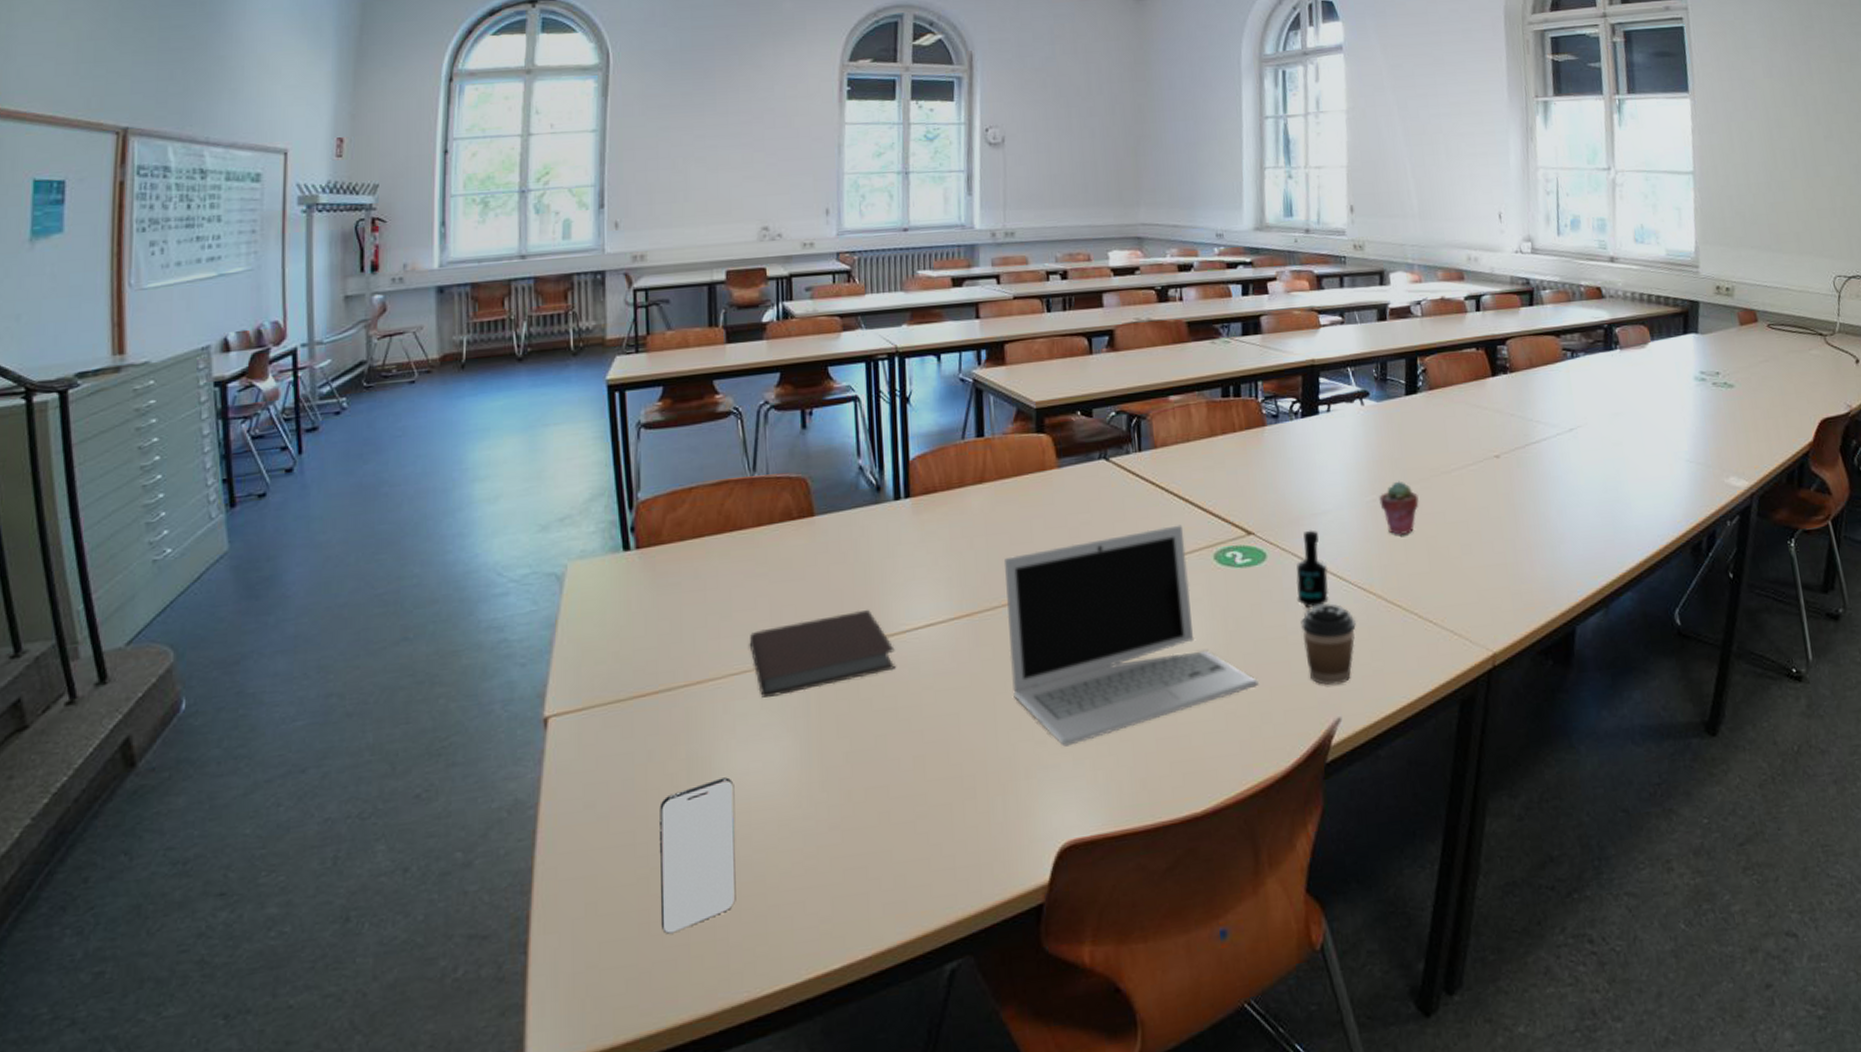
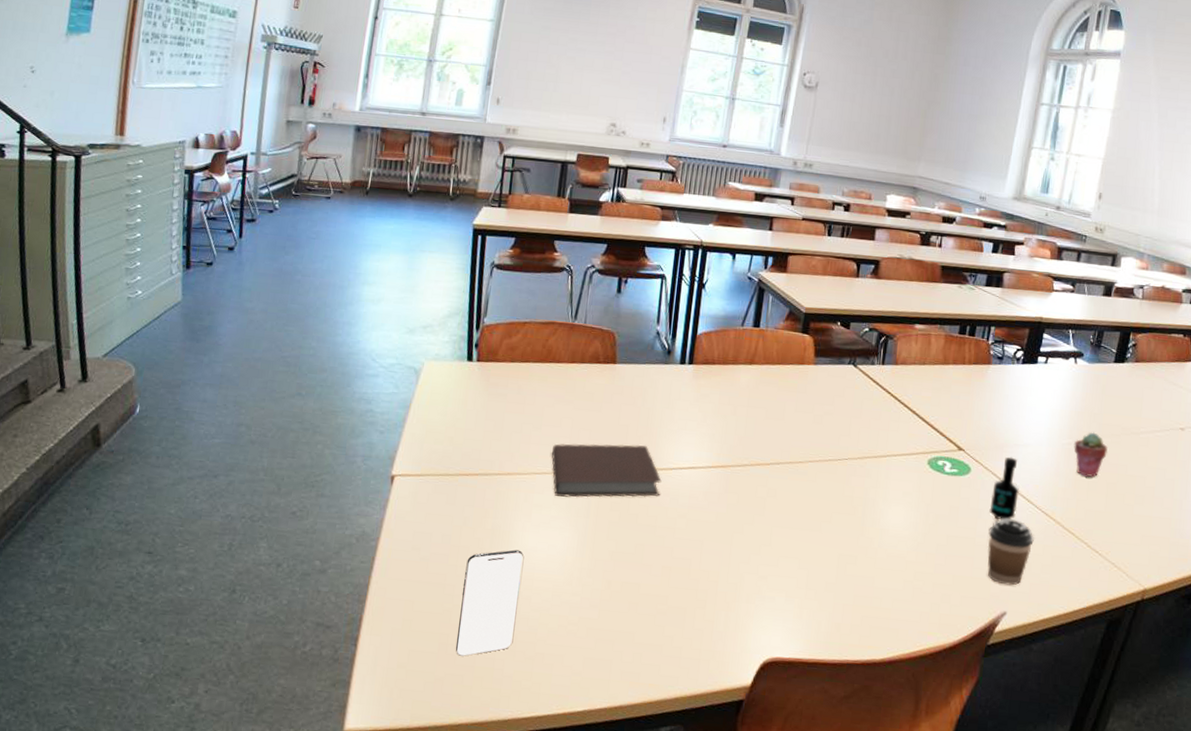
laptop: present [1005,524,1259,747] -> none [747,427,945,586]

